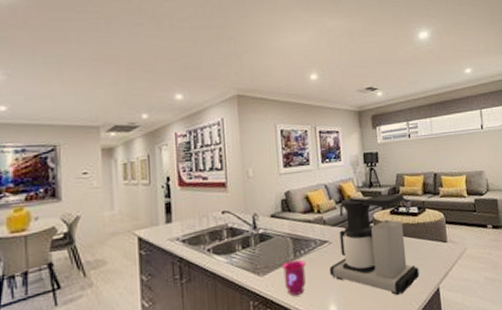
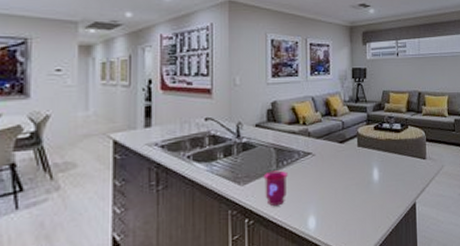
coffee maker: present [329,193,420,296] -> none [310,109,398,209]

